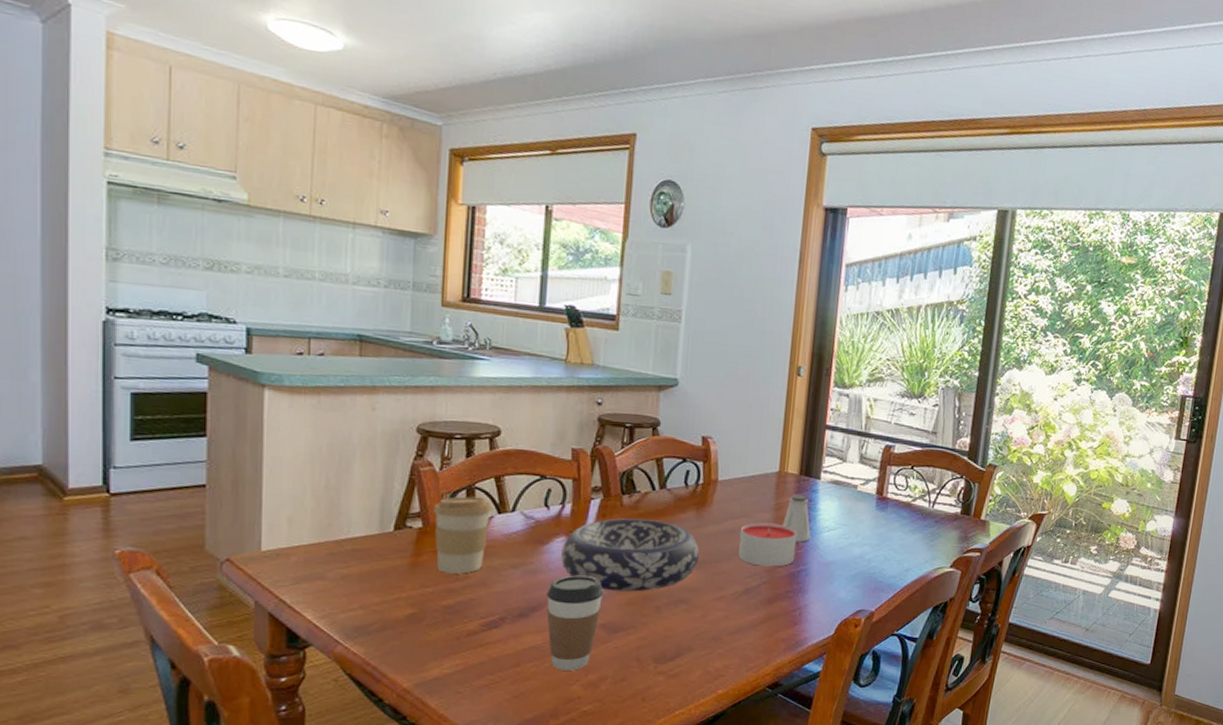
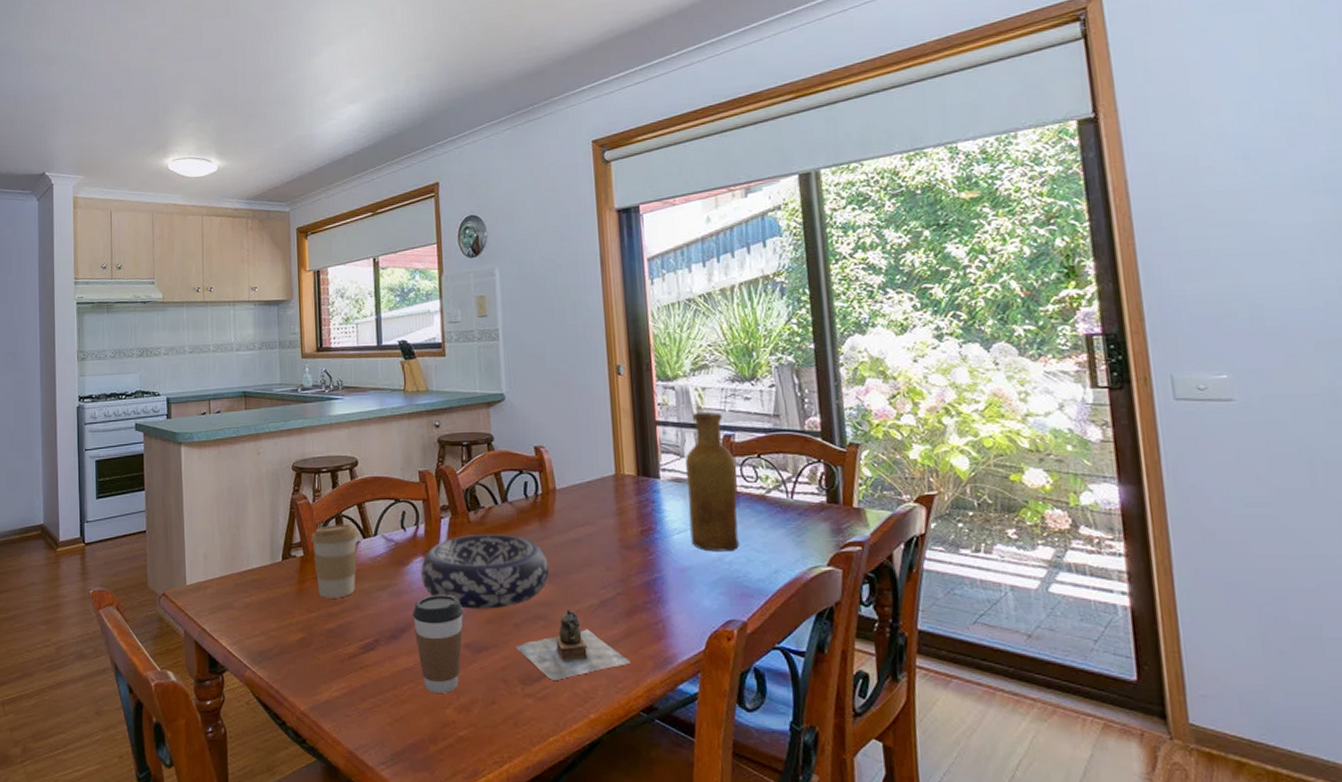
teapot: none [655,595,765,659] -> present [516,610,631,680]
candle: present [739,522,797,567] -> none [586,529,648,576]
saltshaker: present [783,494,811,543] -> none [628,496,661,548]
vase: none [838,422,891,550] -> present [685,412,739,552]

